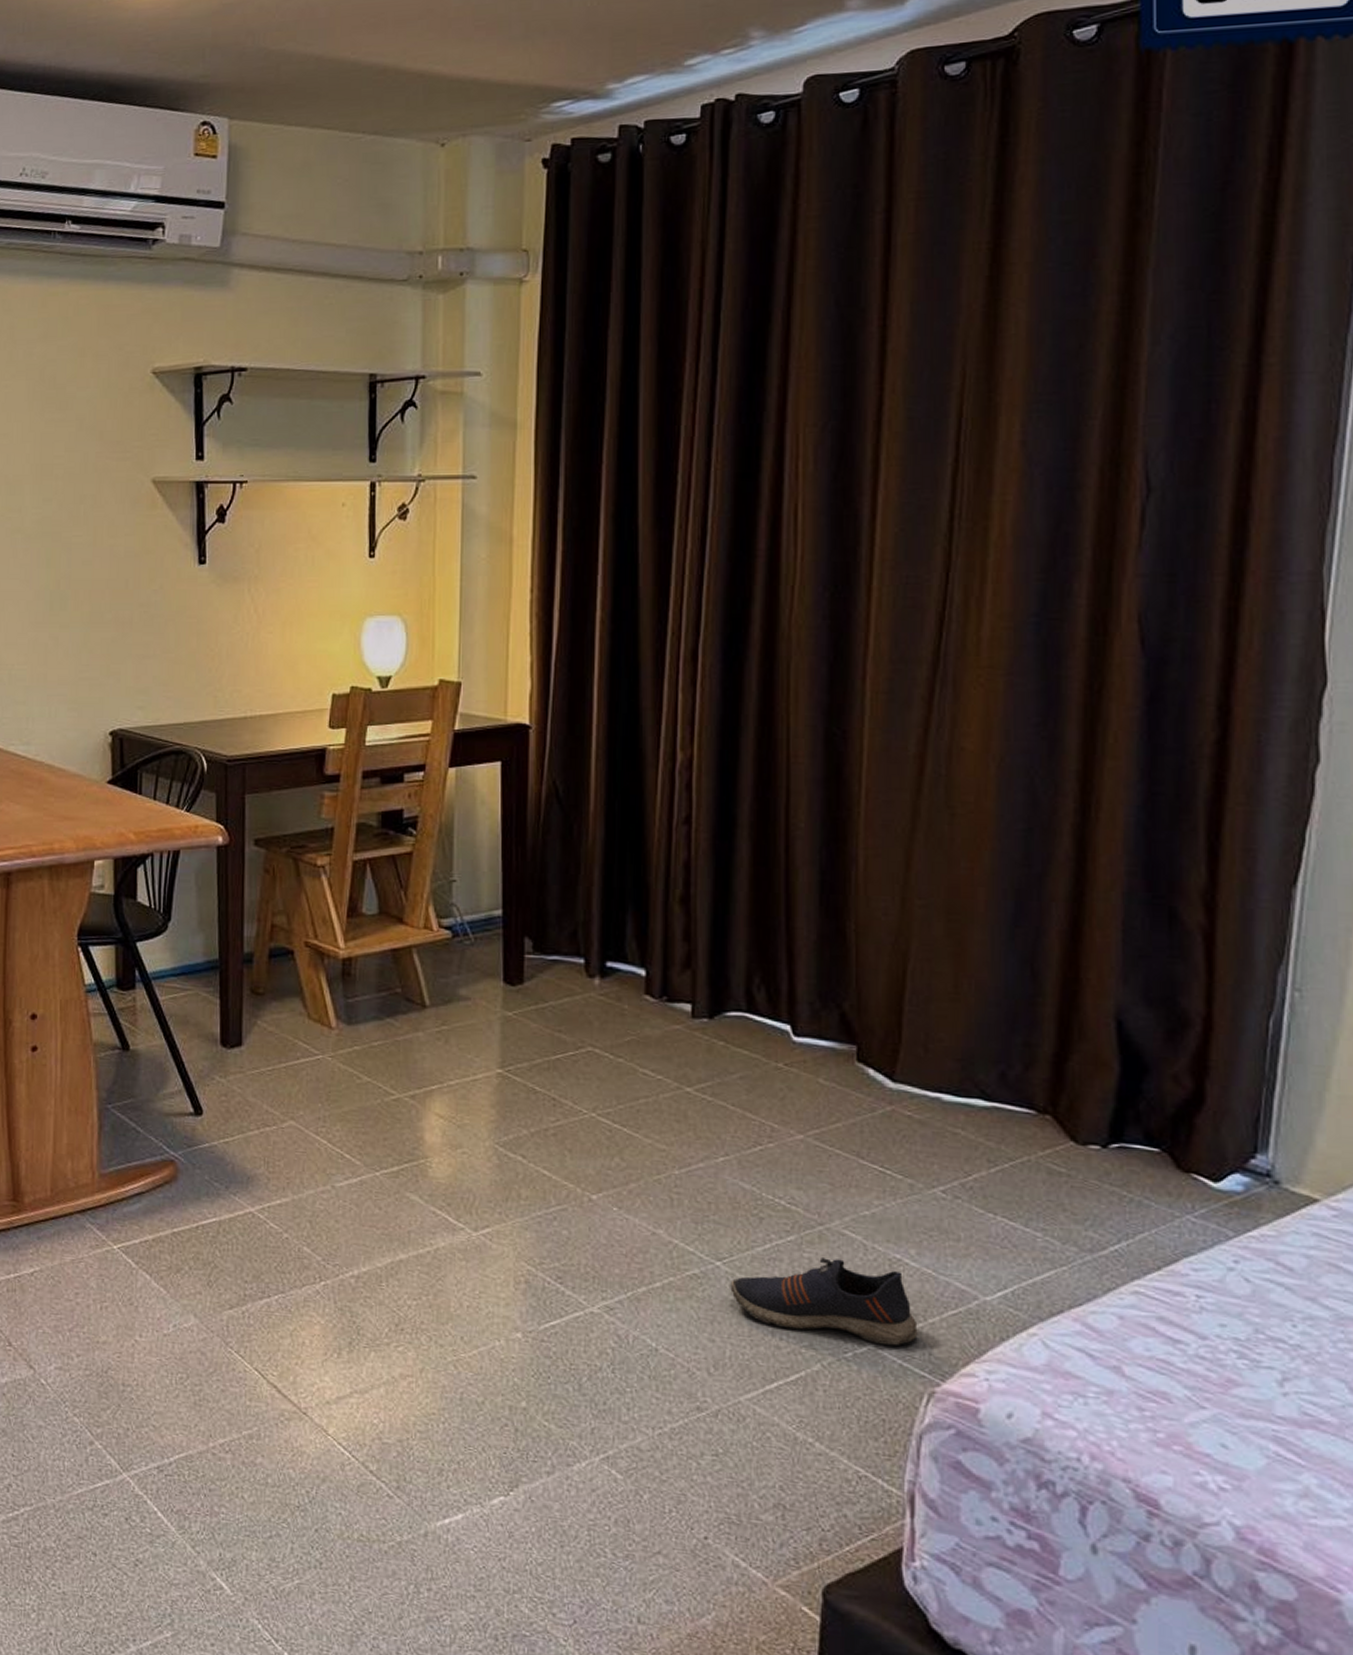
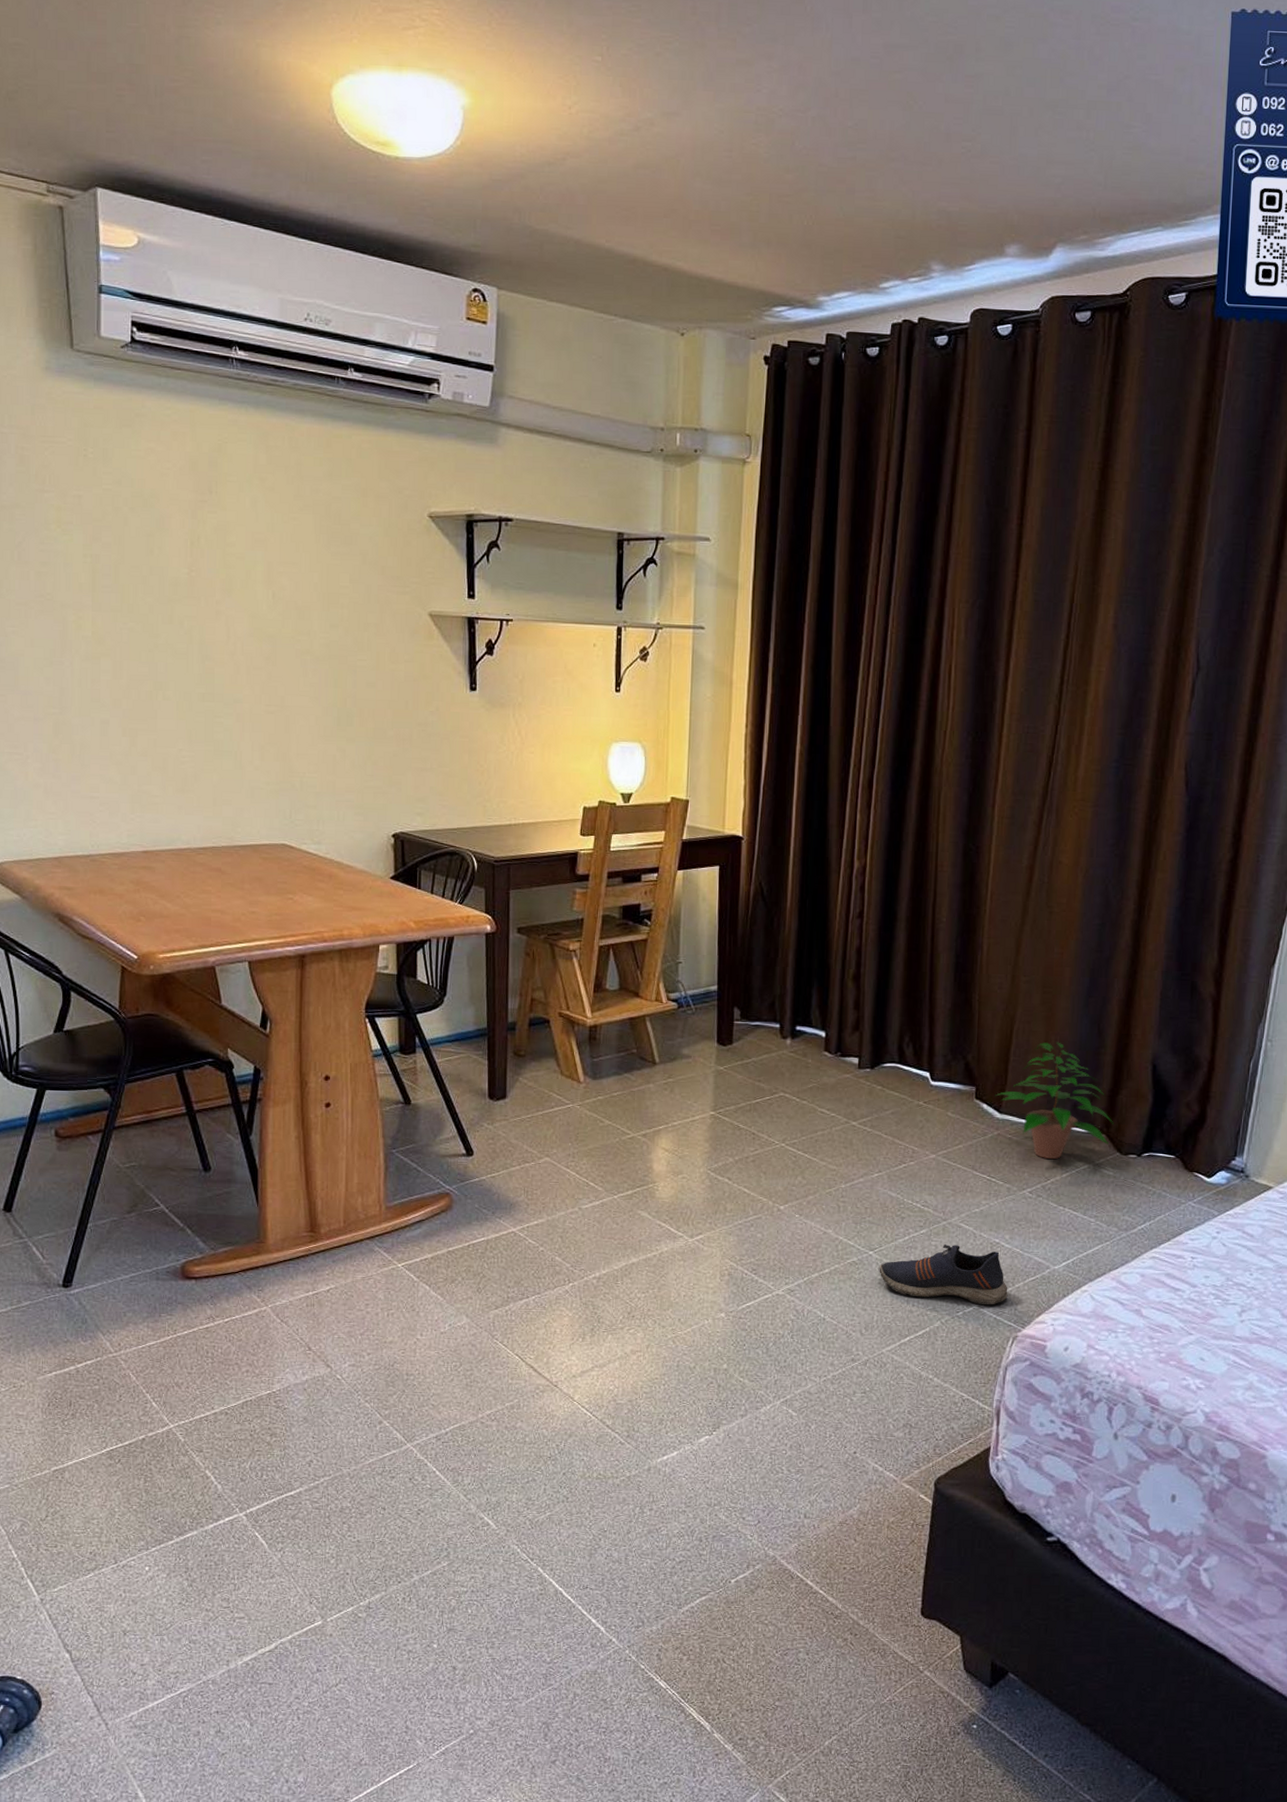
potted plant: none [885,987,1063,1148] -> present [995,1042,1114,1160]

